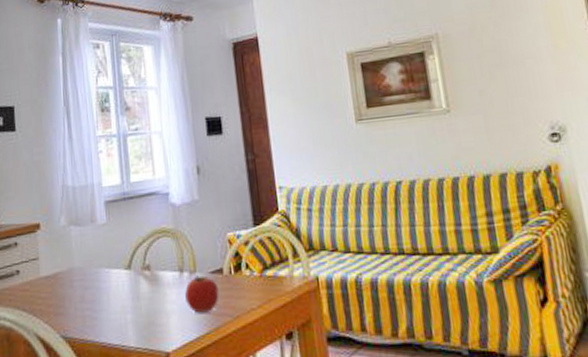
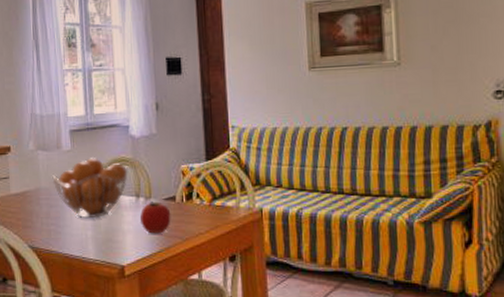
fruit basket: none [86,230,170,300] -> present [52,158,128,219]

